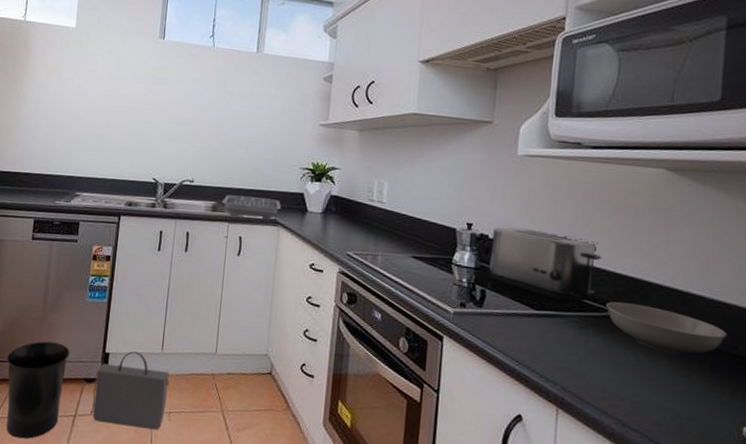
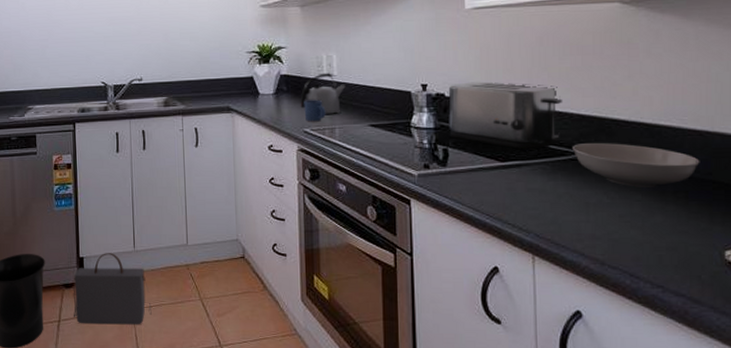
dish rack: present [221,195,282,221] -> none [172,86,233,110]
kettle: none [346,199,393,241] -> present [300,73,346,114]
mug: none [349,223,371,248] -> present [304,99,326,123]

